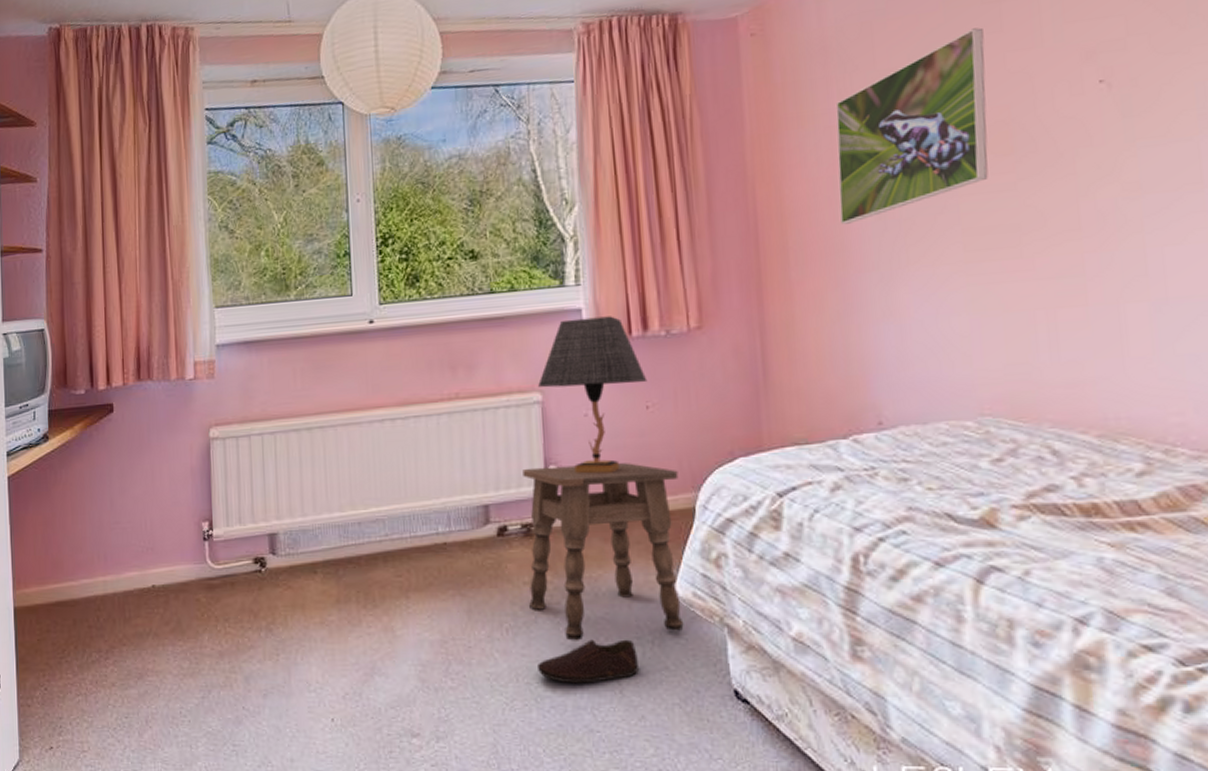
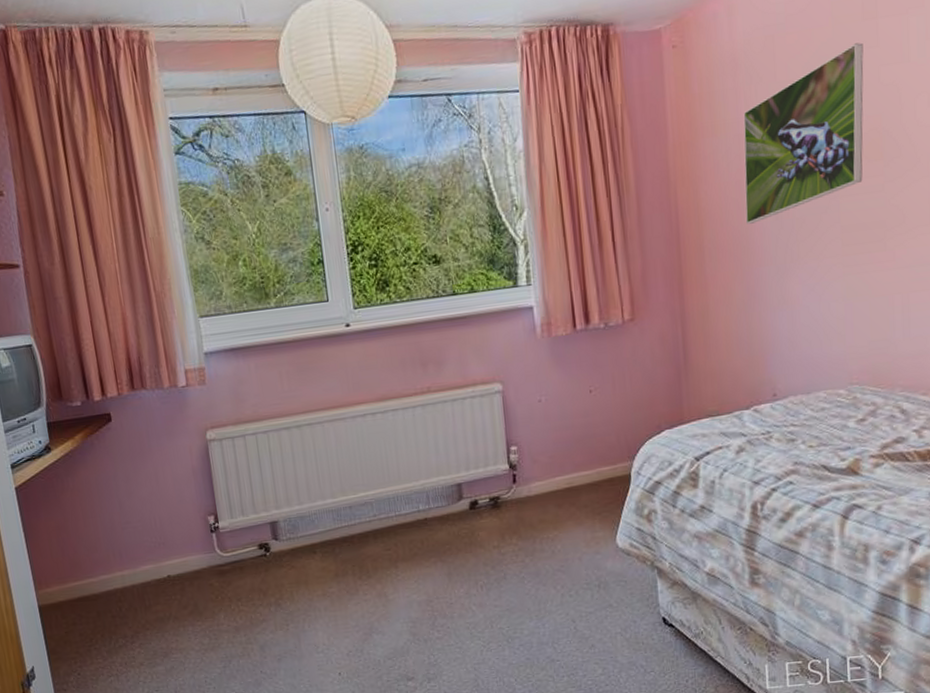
side table: present [522,463,684,641] -> none [488,440,624,591]
table lamp: present [538,316,648,474] -> none [499,312,590,451]
shoe: present [538,639,640,684] -> none [508,585,590,625]

